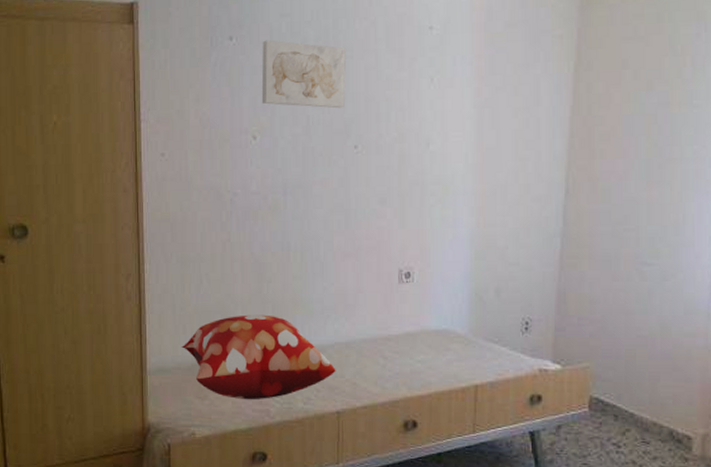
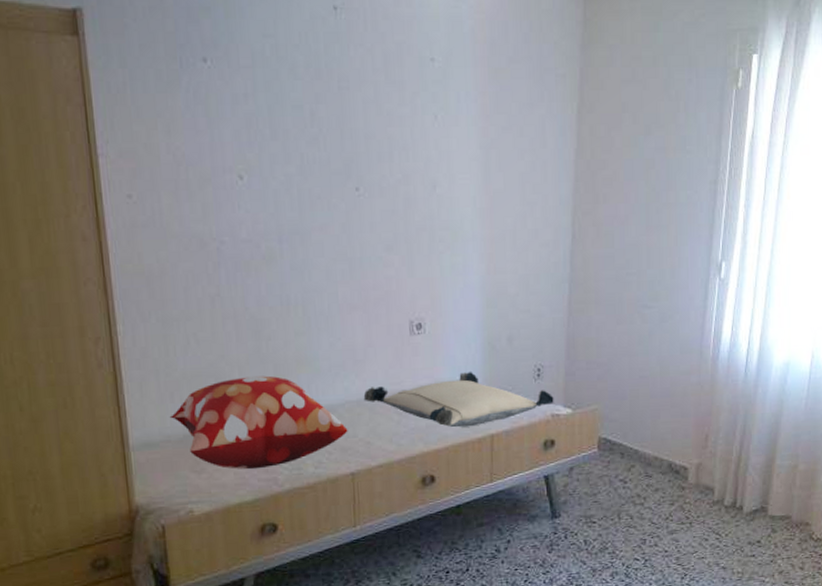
wall art: present [261,40,346,109] -> none [243,64,343,146]
pillow: none [352,320,542,376] -> present [363,371,554,428]

